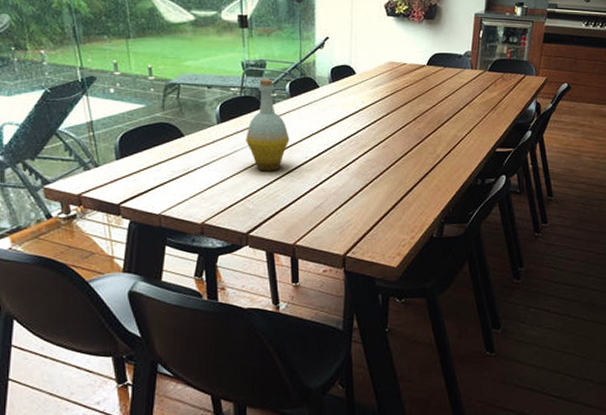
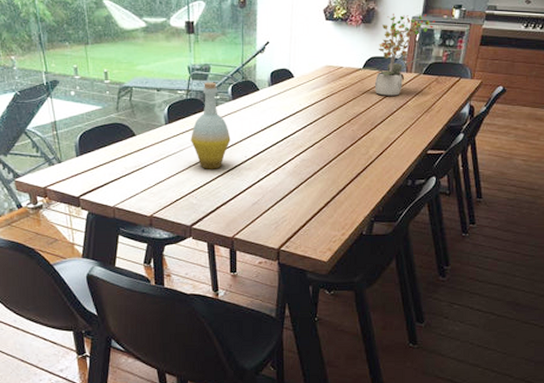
potted plant: none [422,9,499,93] -> present [357,13,436,96]

